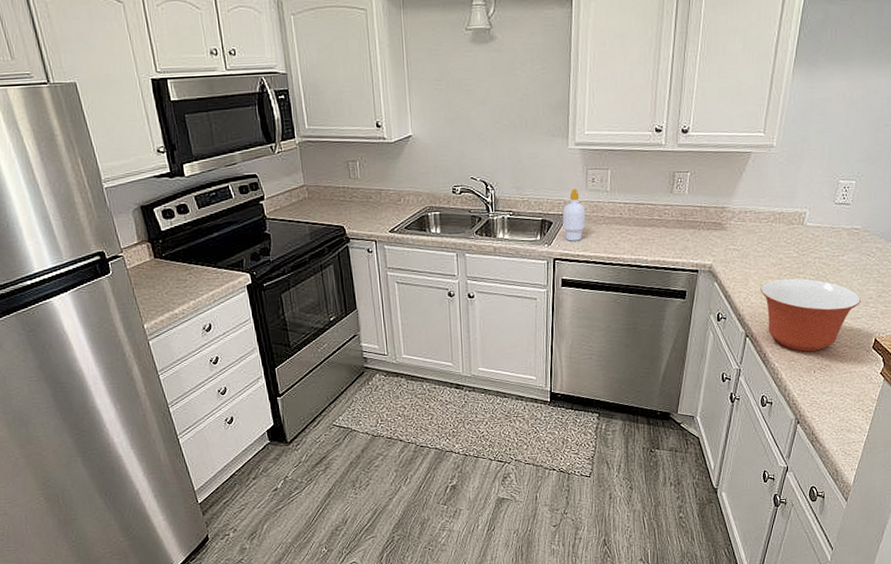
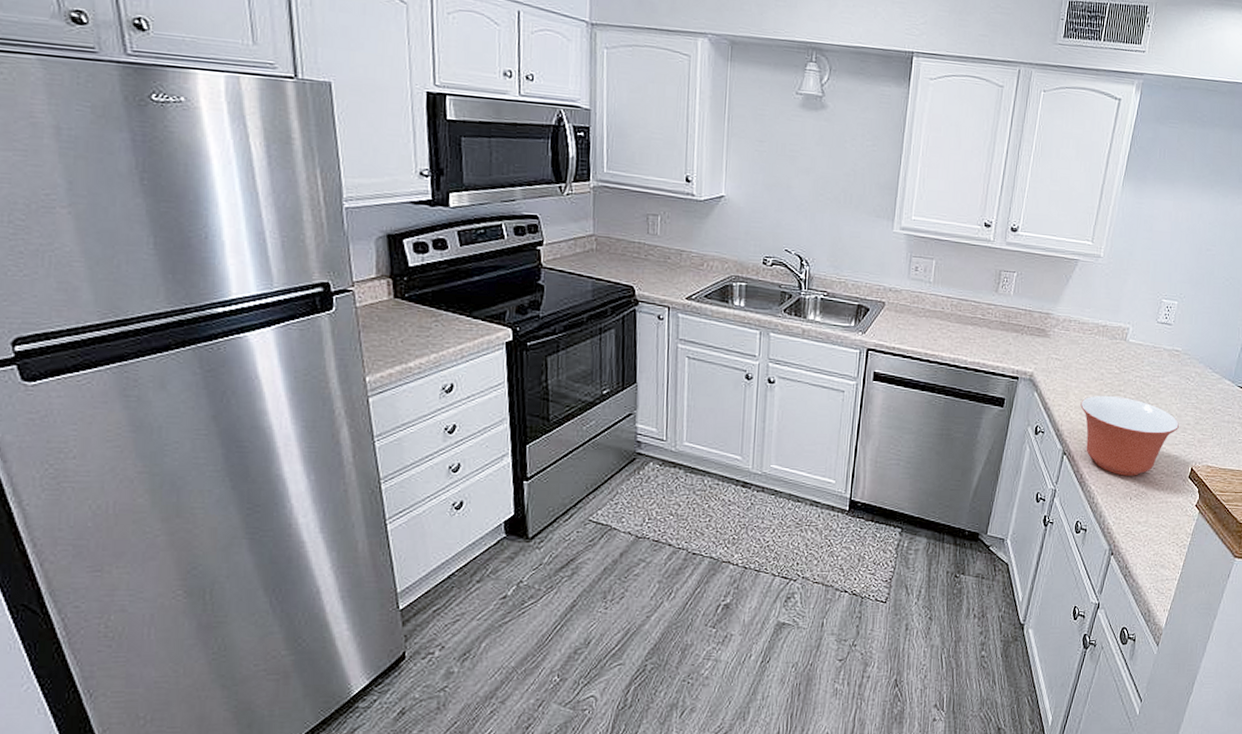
soap bottle: present [562,188,586,241] -> none [880,275,906,332]

